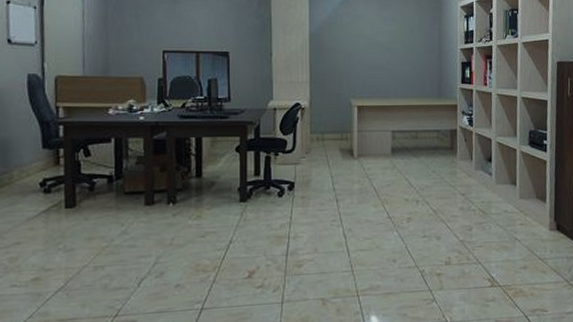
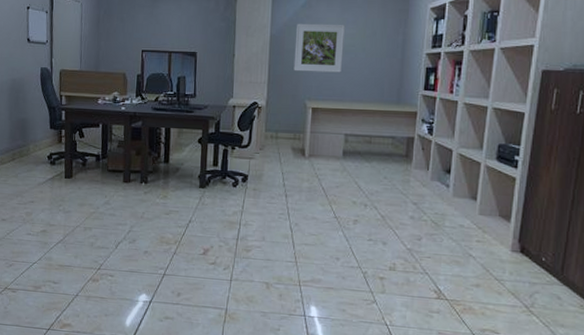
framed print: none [335,20,385,69] -> present [293,23,345,73]

